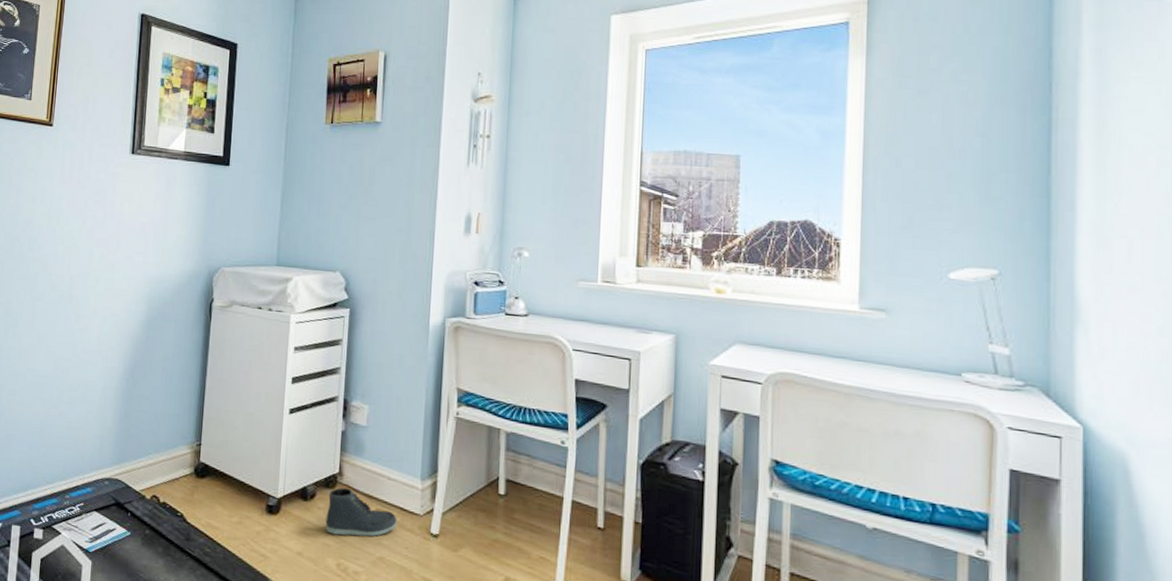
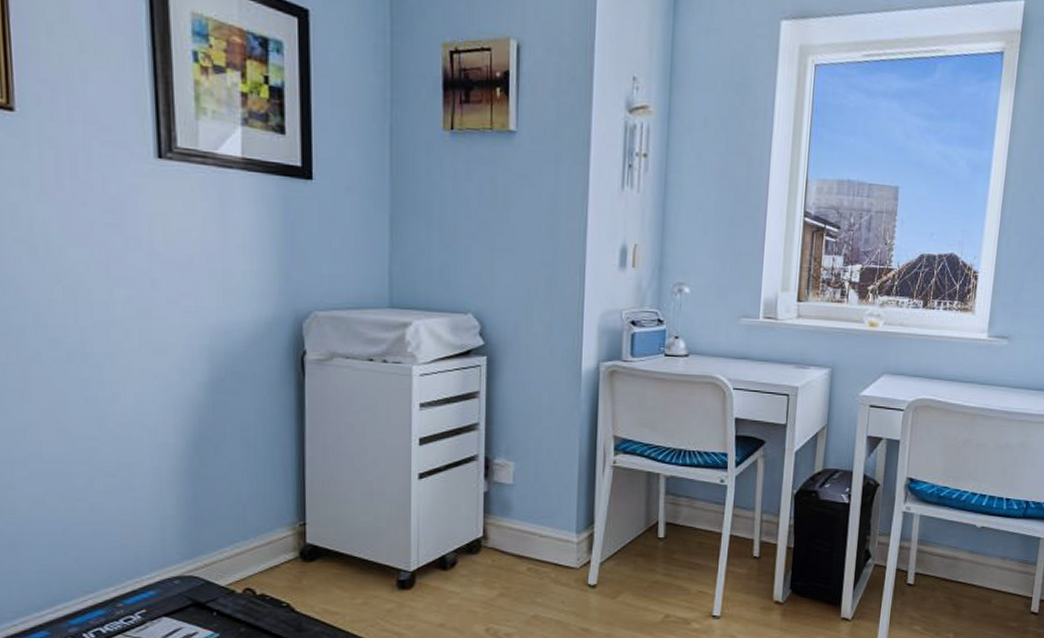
sneaker: present [325,487,397,537] -> none [470,551,551,601]

